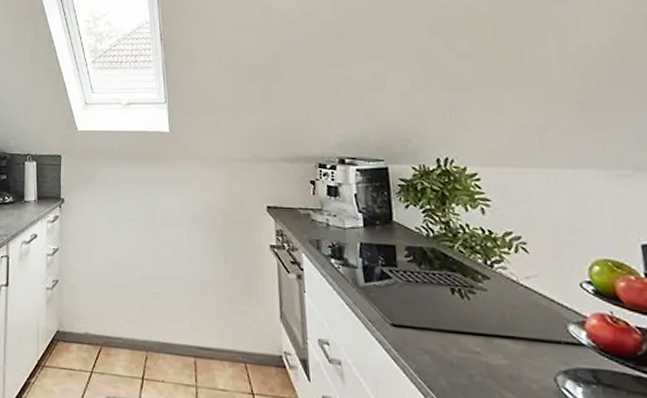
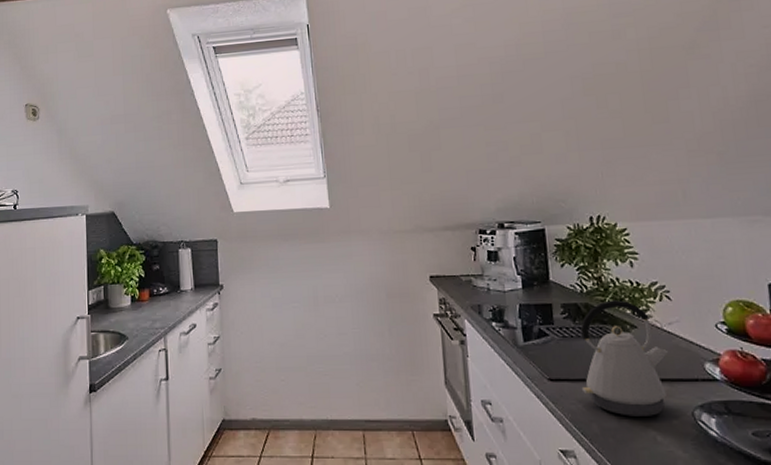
kettle: none [427,247,526,377] -> present [581,300,669,416]

